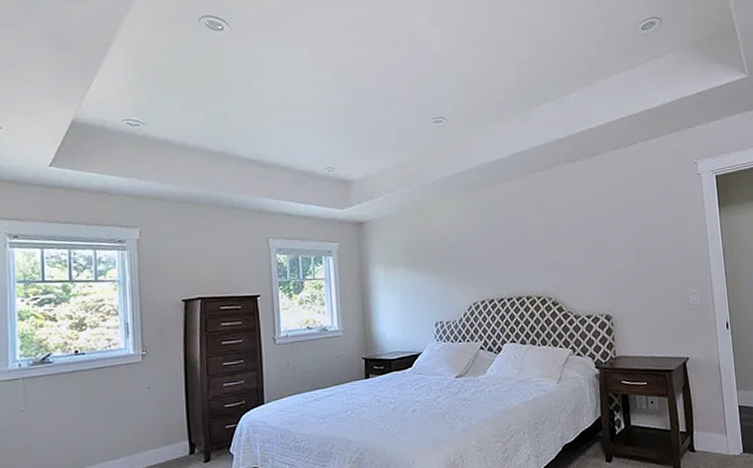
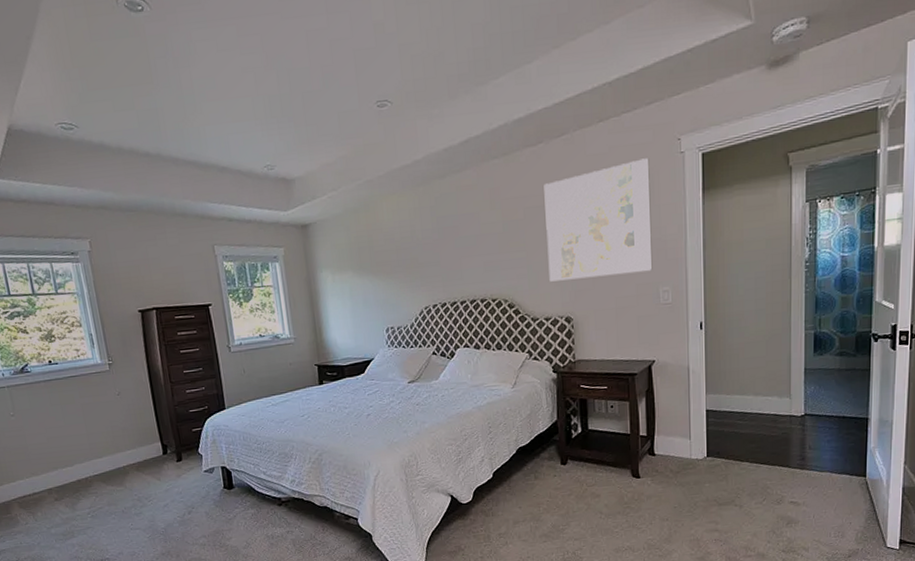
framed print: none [582,177,681,282] -> present [544,158,653,282]

